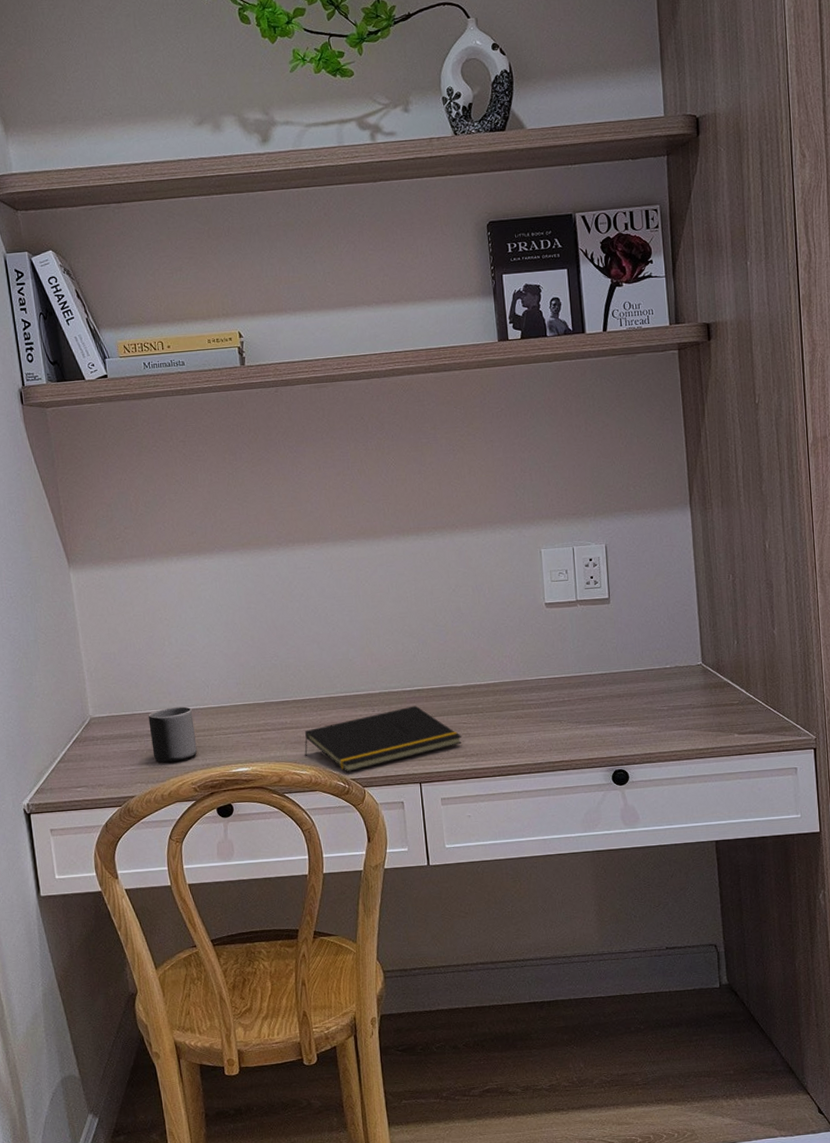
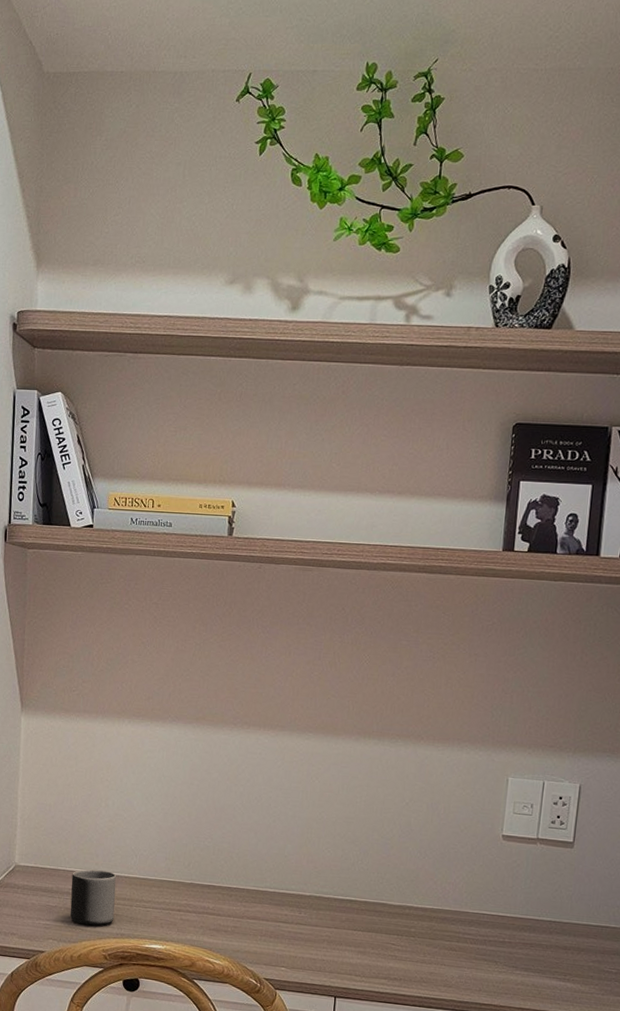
notepad: present [305,705,462,772] -> none [221,915,387,971]

